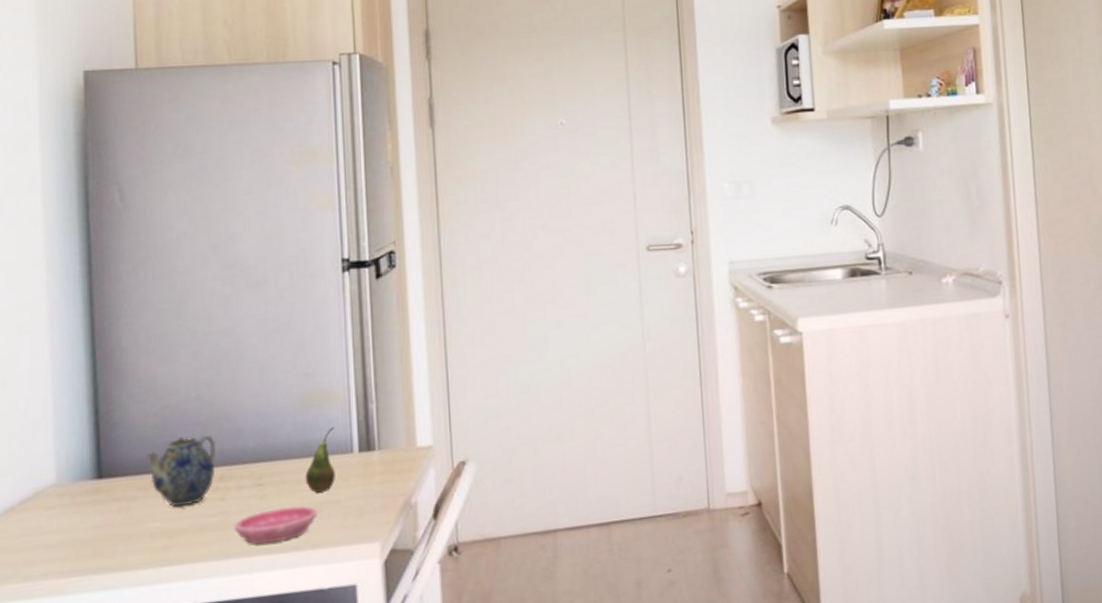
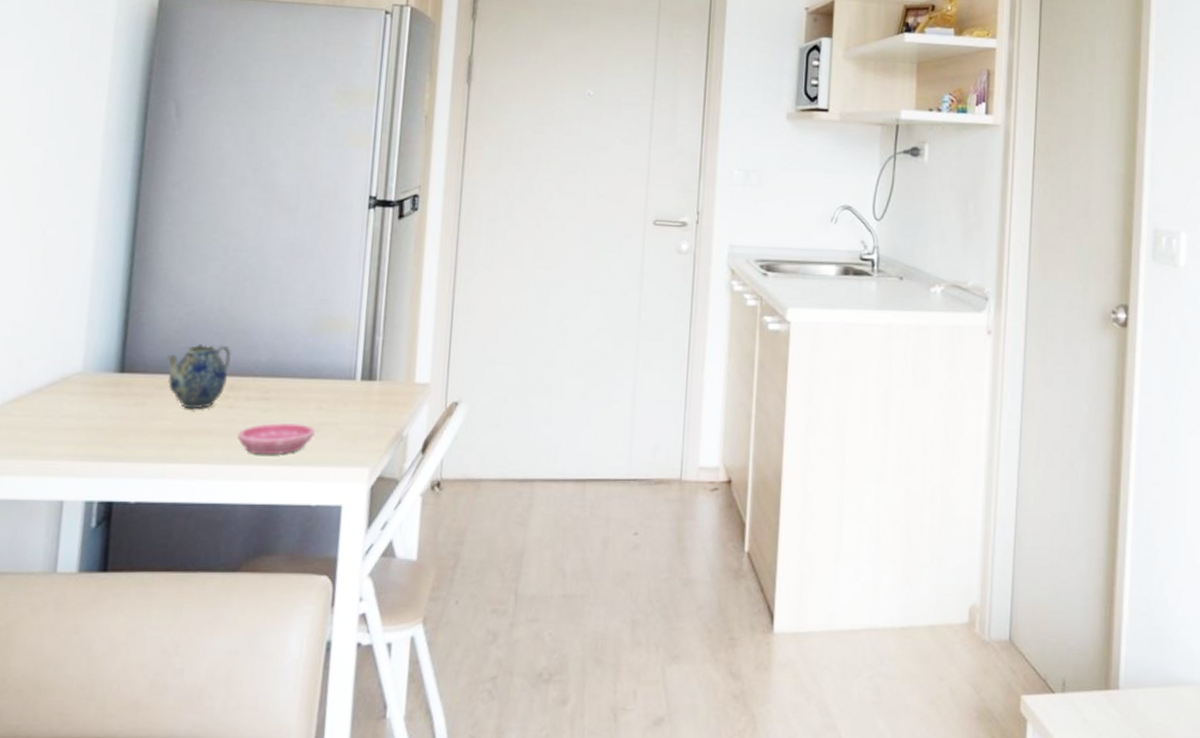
fruit: present [305,427,335,493] -> none [308,353,342,413]

